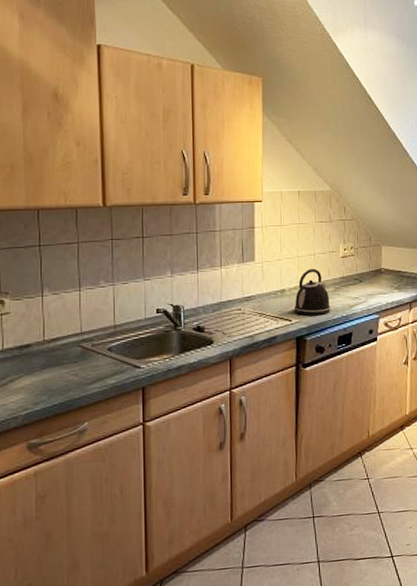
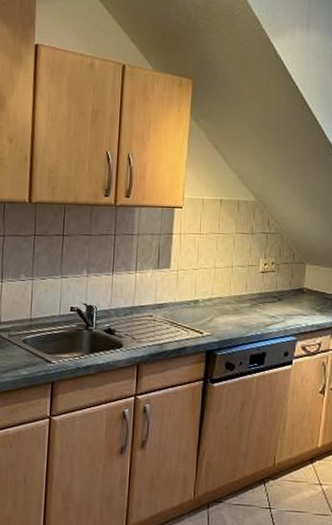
kettle: present [293,268,330,316] -> none [206,281,245,331]

